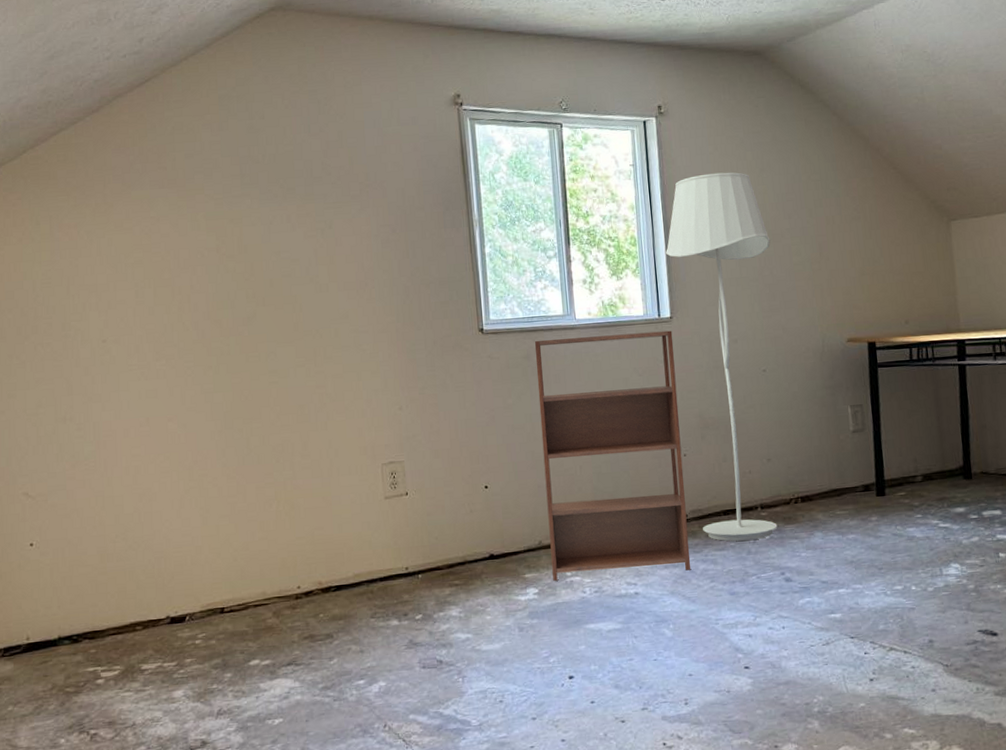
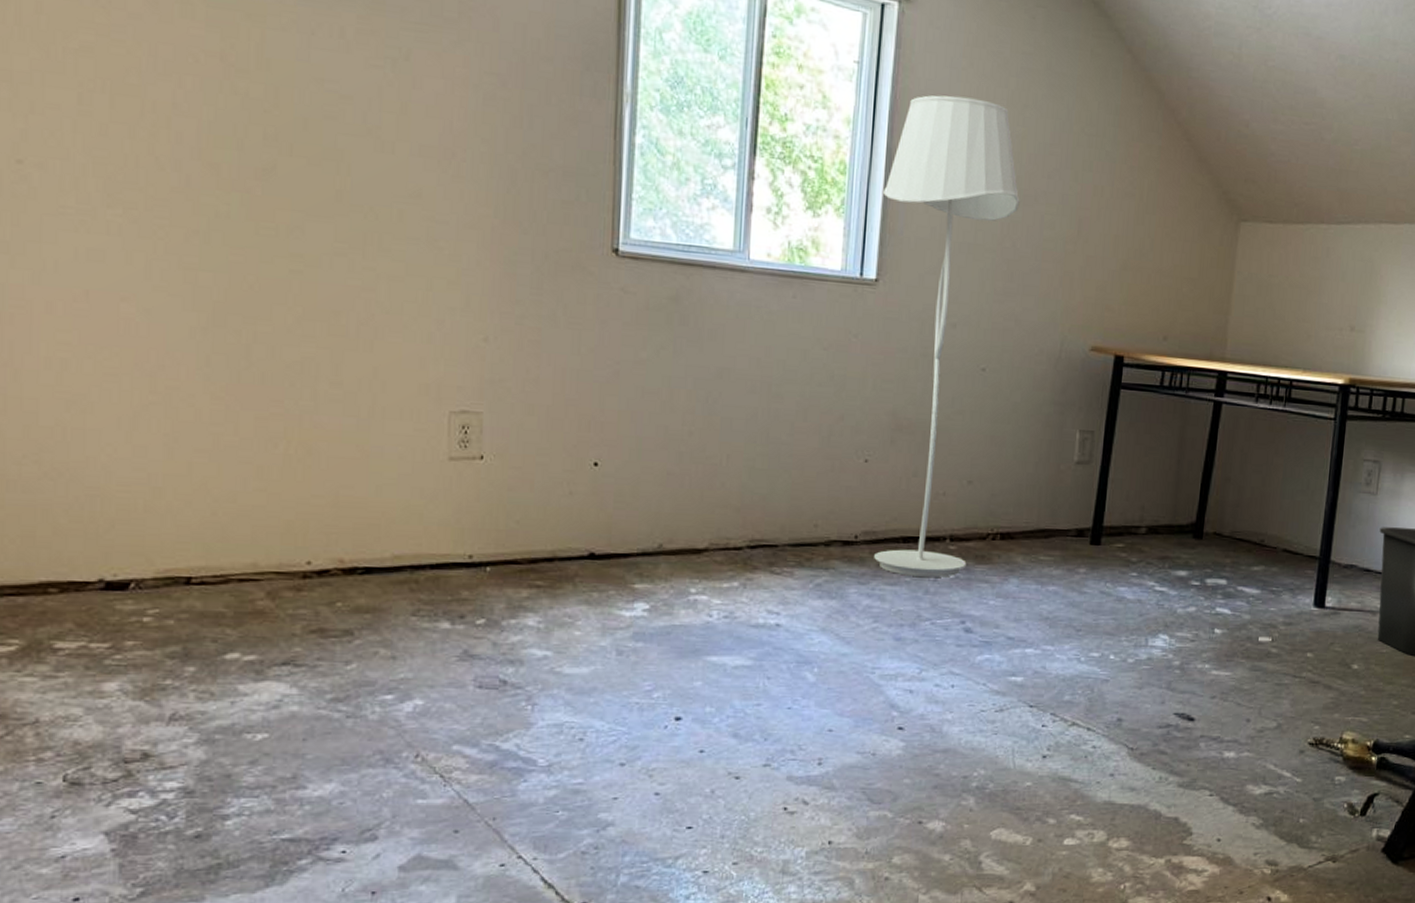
bookshelf: present [534,330,690,581] -> none [671,278,875,605]

